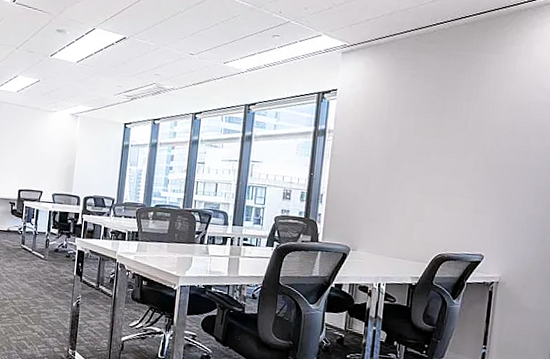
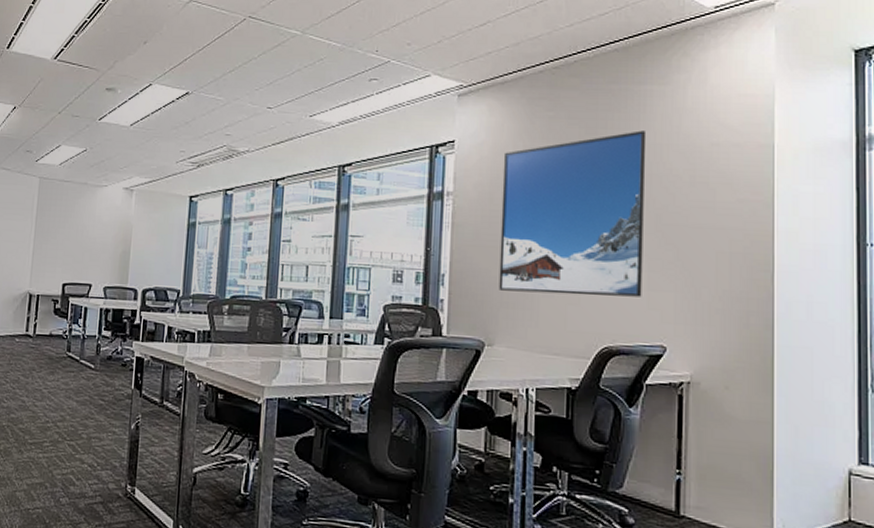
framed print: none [363,89,484,218] -> present [498,130,647,297]

